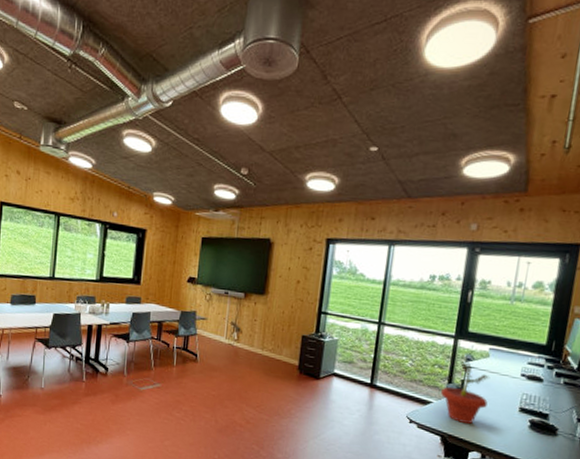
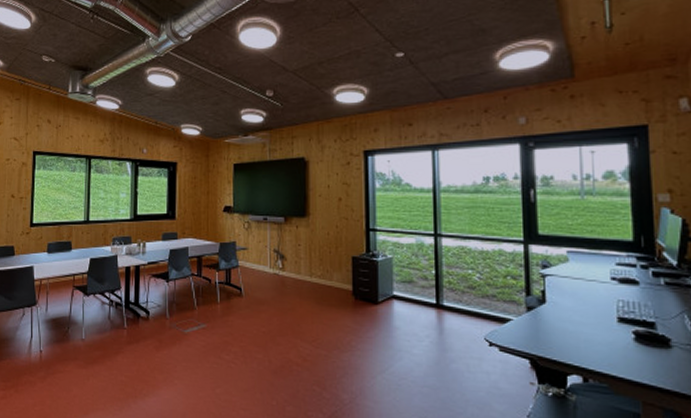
potted plant: present [441,359,490,425] -> none [520,266,578,343]

